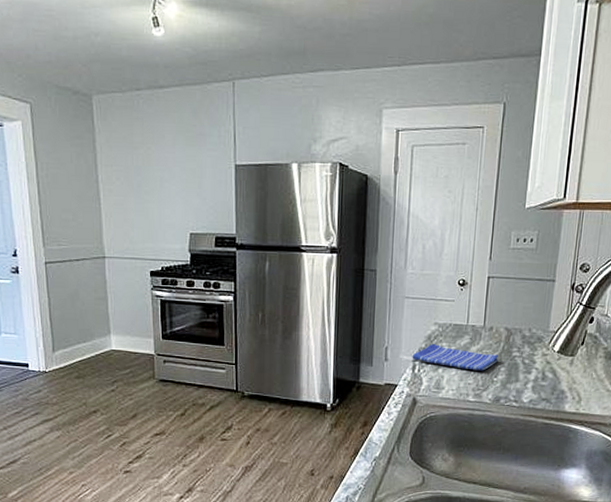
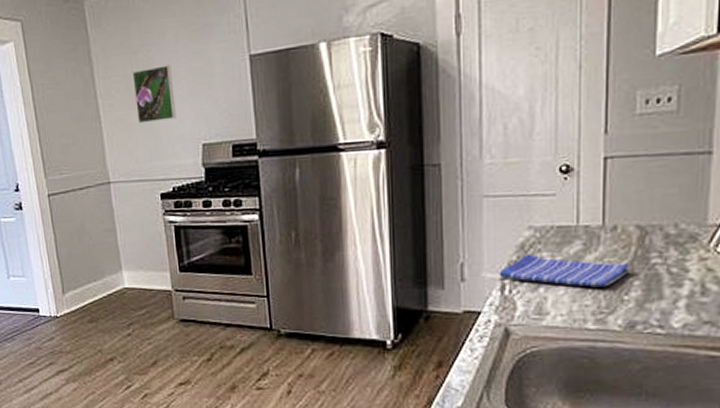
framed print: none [132,162,169,210] -> present [132,65,176,124]

